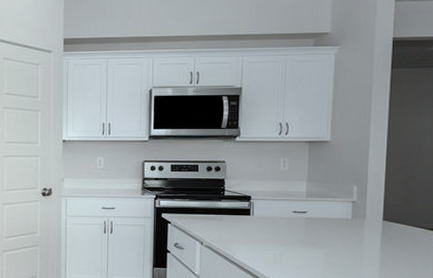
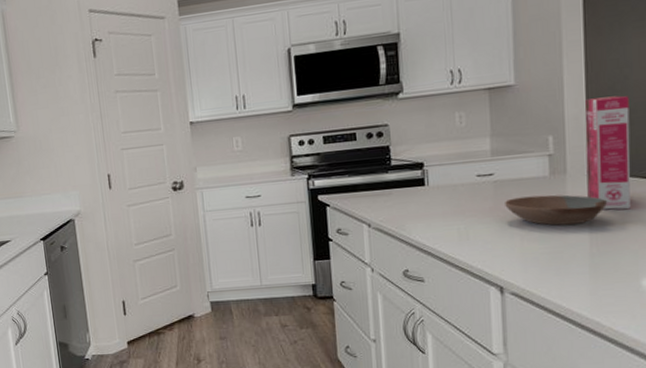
bowl: none [314,233,397,261] -> present [505,195,608,226]
cereal box: none [381,160,420,254] -> present [584,95,631,210]

